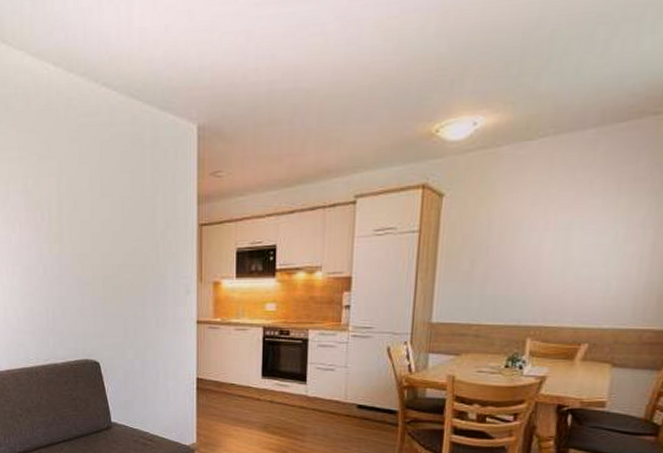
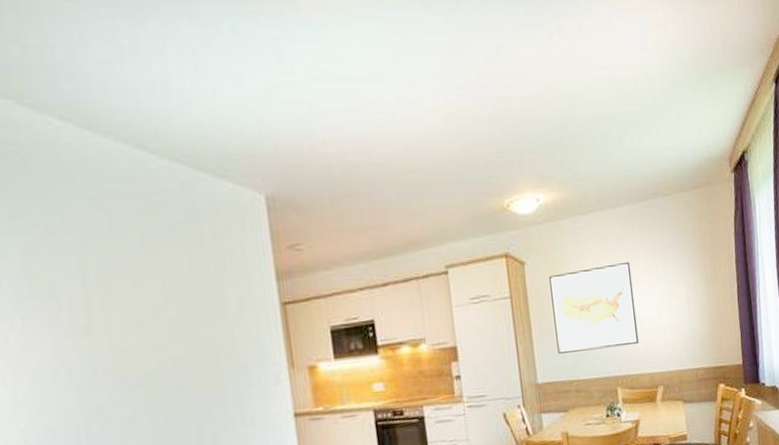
wall art: none [462,197,581,295] -> present [549,261,639,354]

